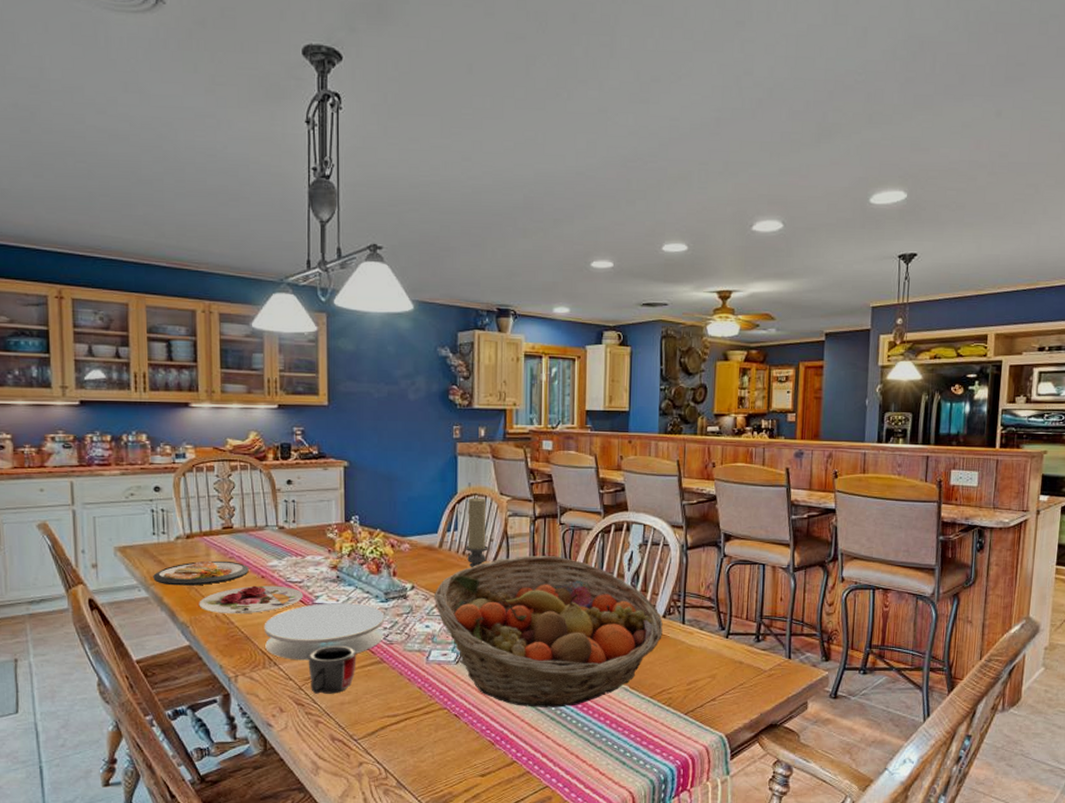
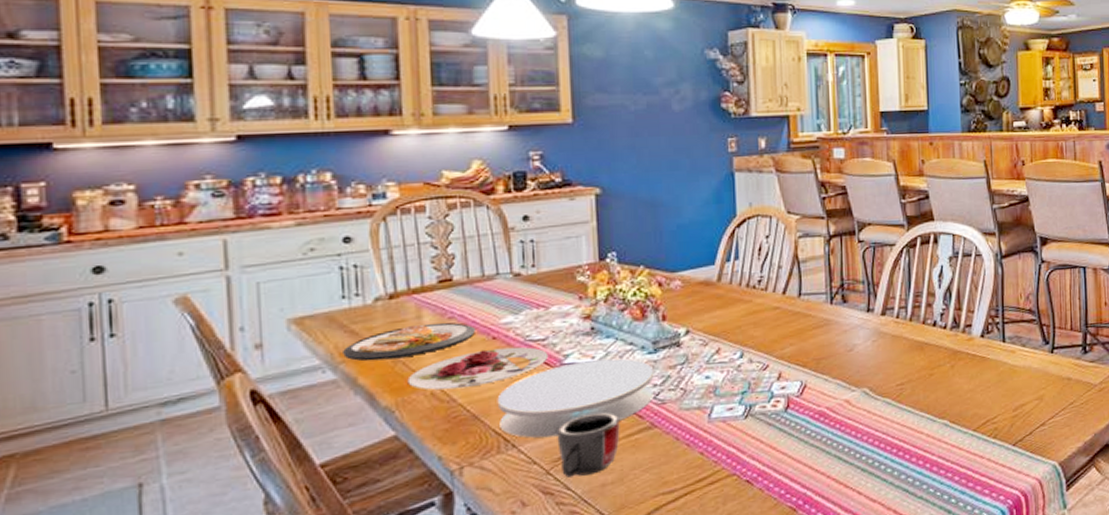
fruit basket: present [435,556,663,708] -> none [715,279,982,460]
candle holder: present [465,496,499,578] -> none [749,217,791,311]

